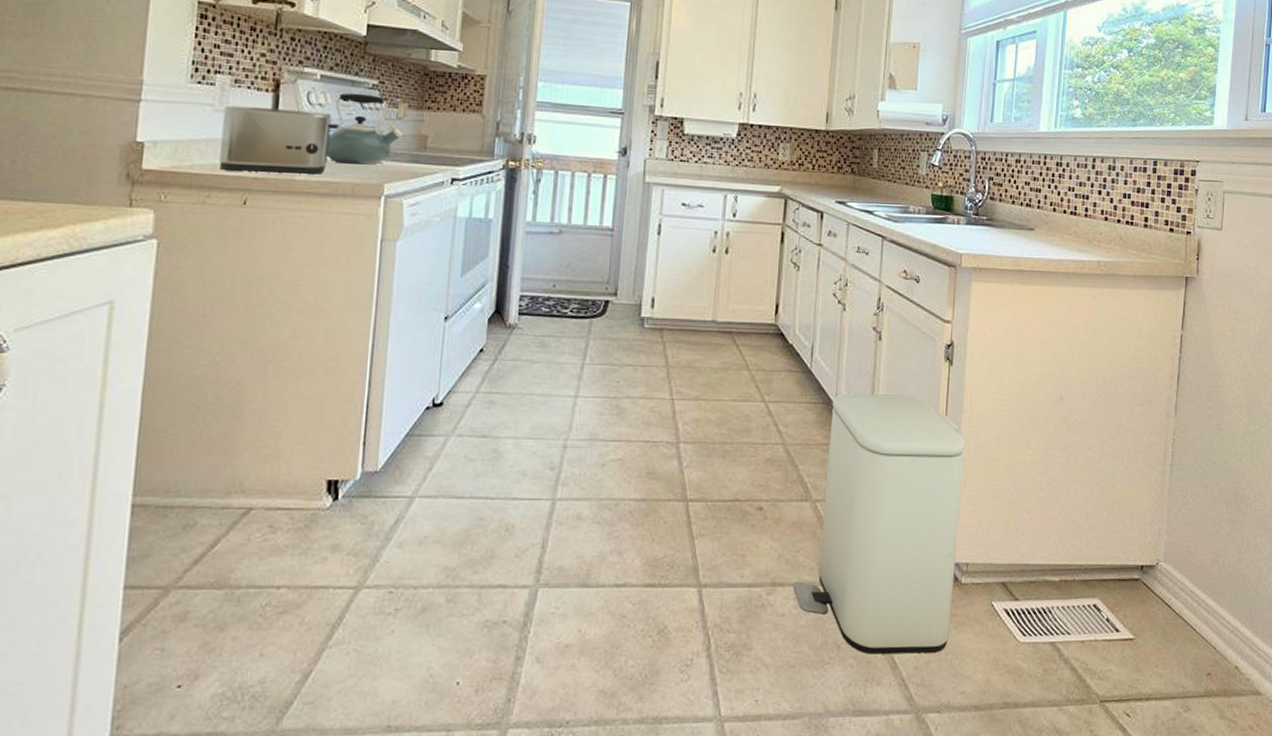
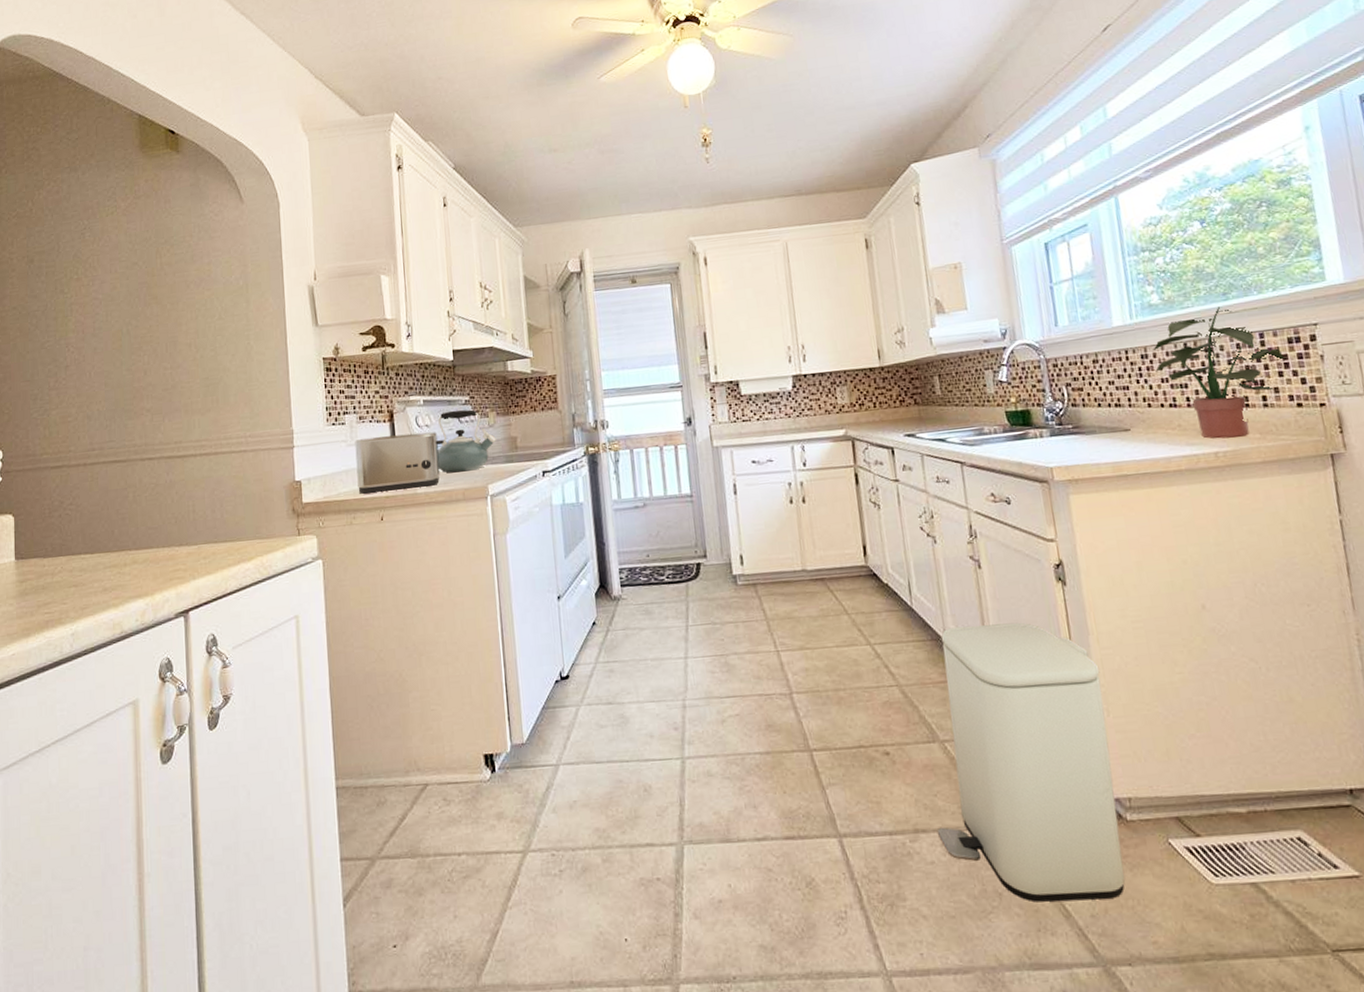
potted plant: none [1066,131,1170,252] -> present [1153,307,1287,439]

